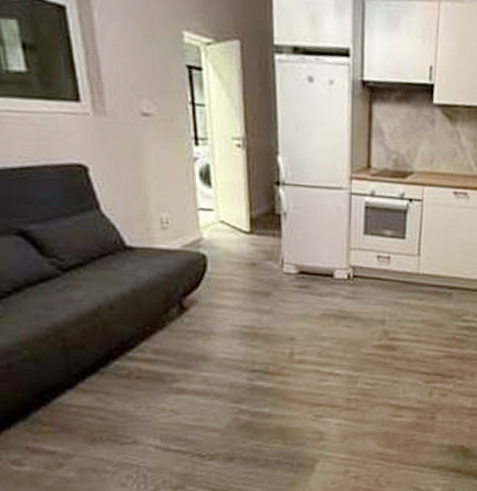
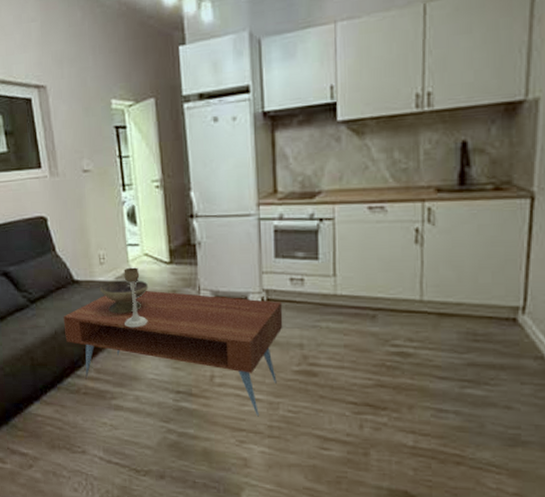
coffee table: none [110,261,368,391] -> present [63,290,283,417]
decorative bowl: none [160,249,224,288] -> present [99,280,149,314]
candle holder: none [192,235,221,303] -> present [124,267,148,328]

